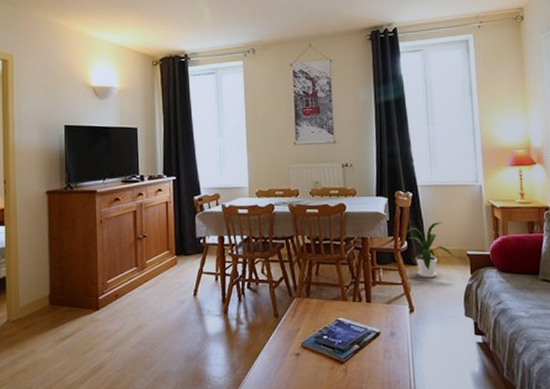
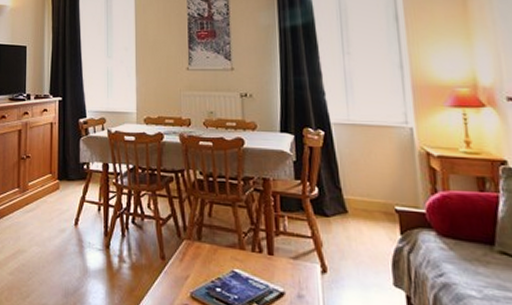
house plant: present [404,222,454,278] -> none [315,167,378,235]

